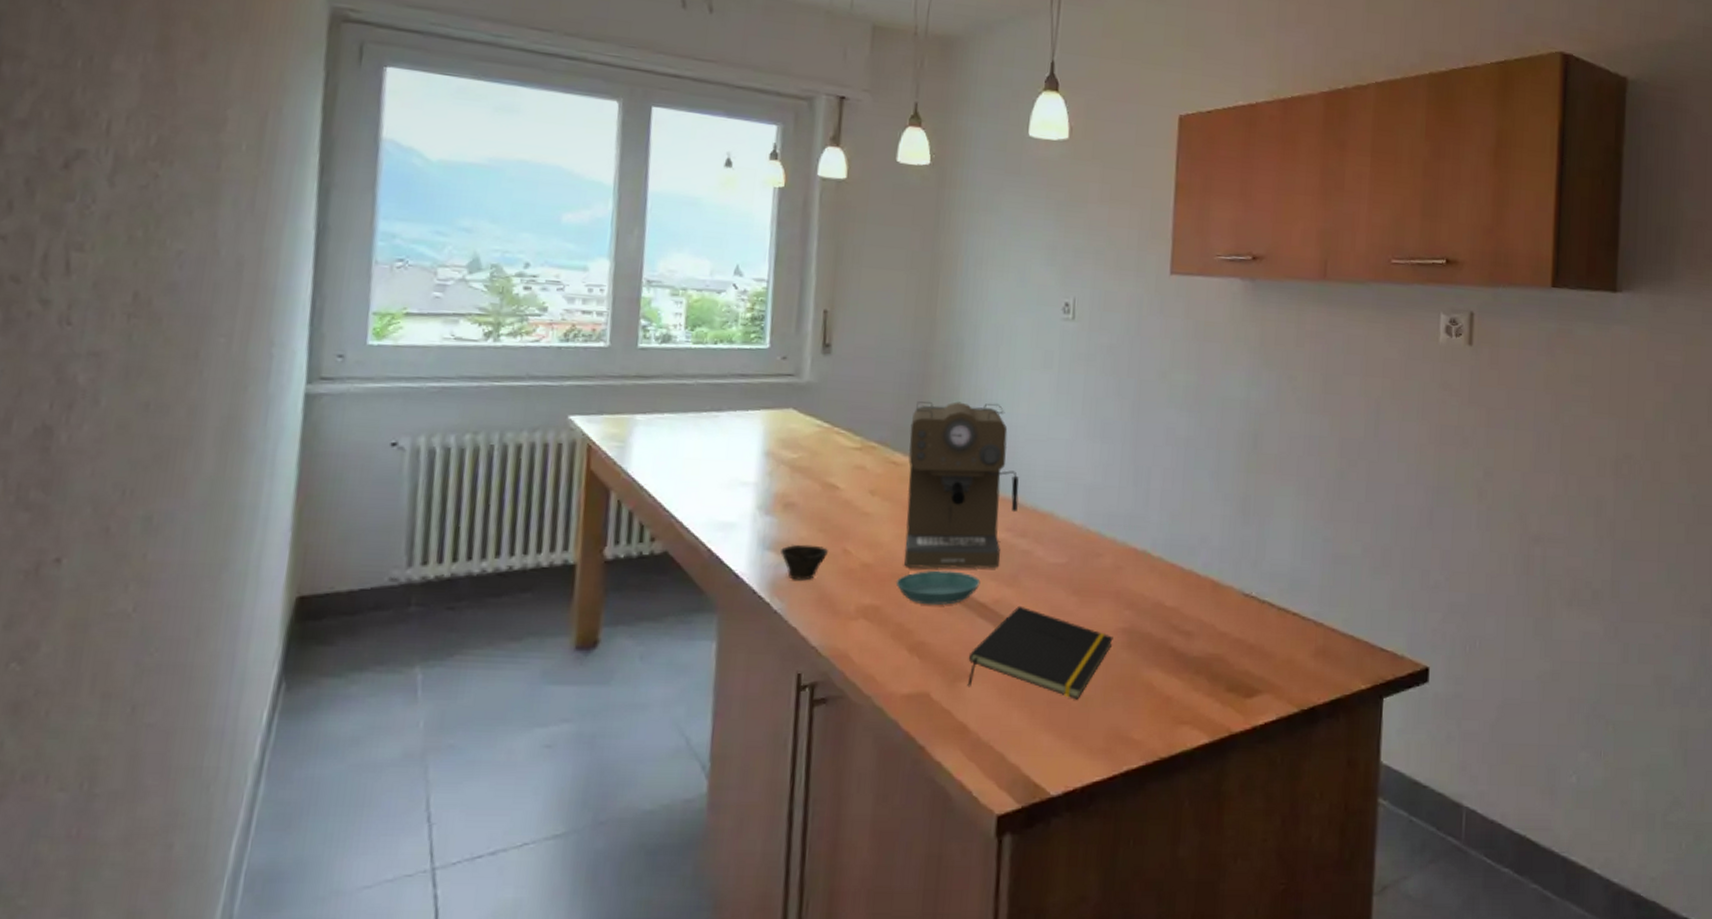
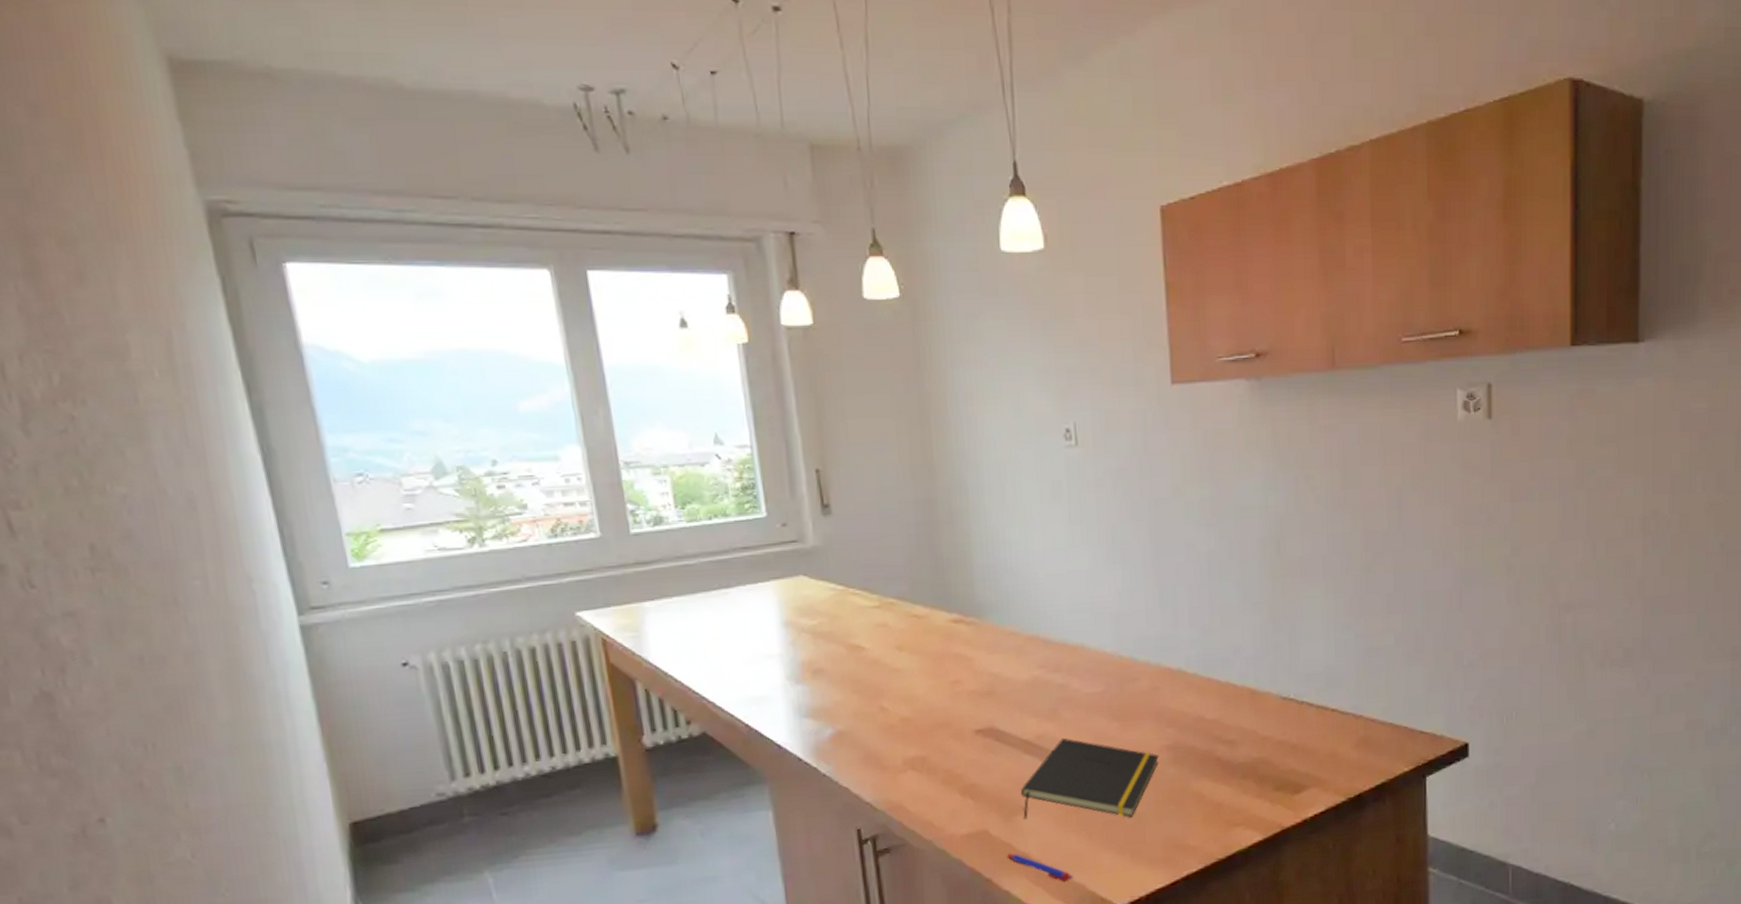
cup: present [781,544,829,581] -> none [818,706,867,743]
saucer: present [895,570,981,606] -> none [937,713,1021,749]
coffee maker: present [904,401,1019,569] -> none [926,542,1048,716]
pen: none [944,721,1009,762] -> present [1006,853,1073,883]

